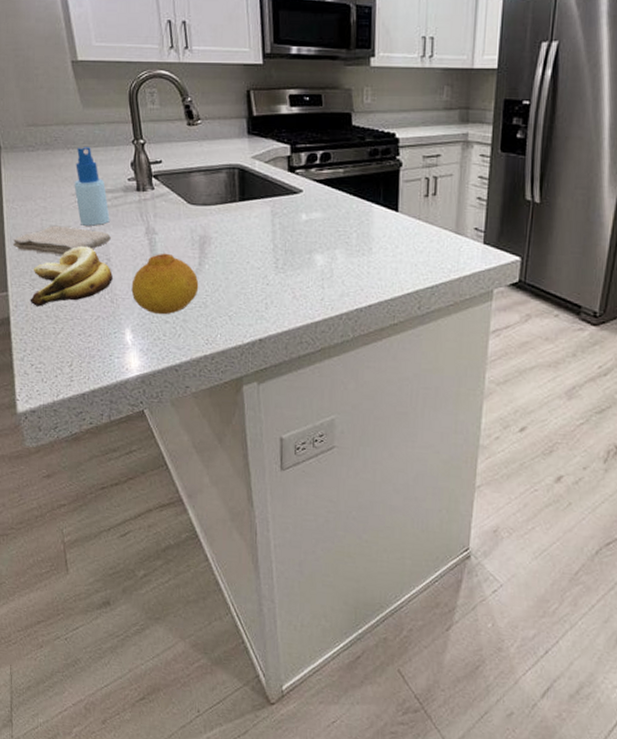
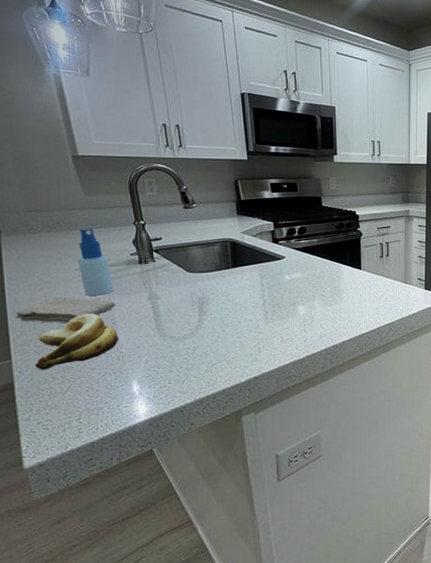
fruit: present [131,253,199,315] -> none [137,314,199,366]

